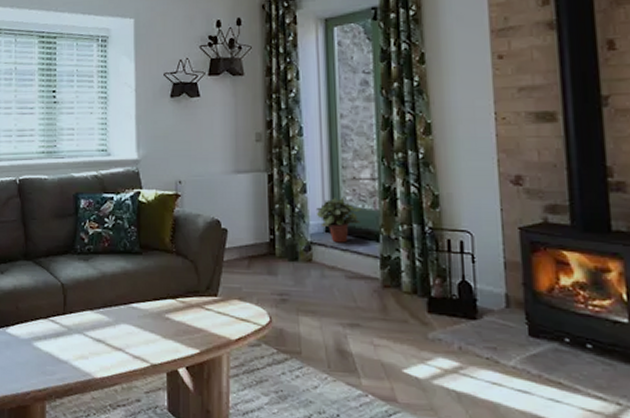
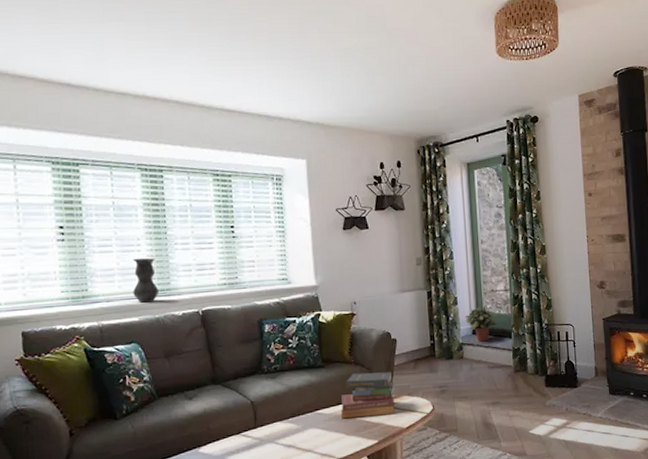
books: none [158,265,222,321] -> present [341,372,395,419]

